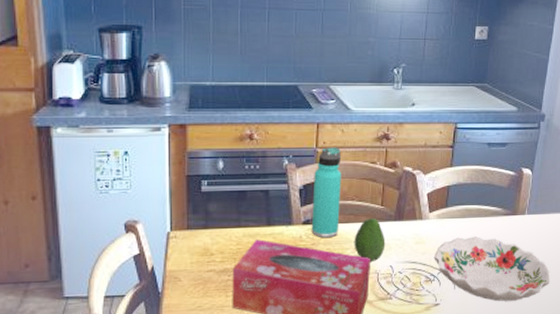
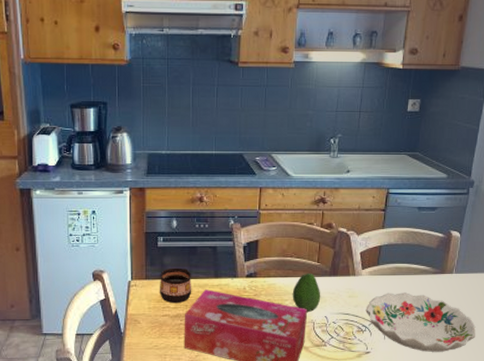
cup: none [204,215,241,257] -> present [160,267,192,304]
thermos bottle: present [311,147,342,238] -> none [254,209,282,290]

